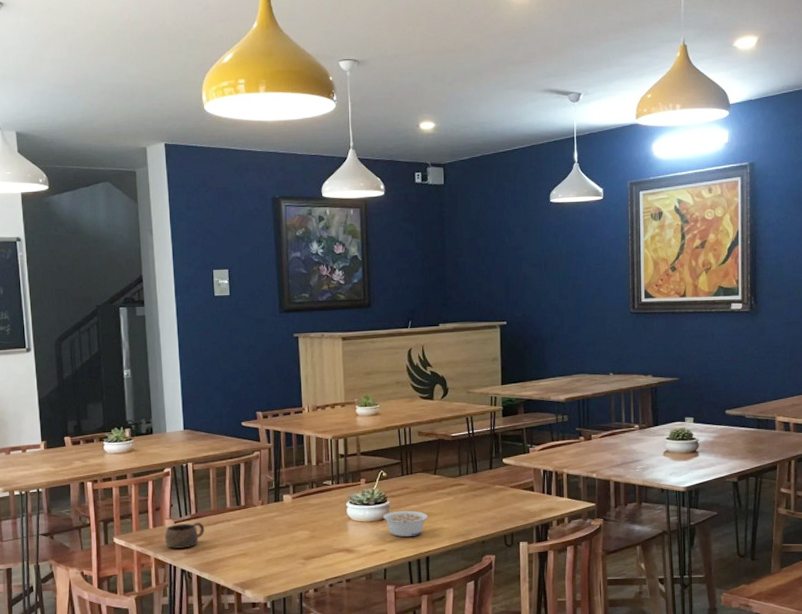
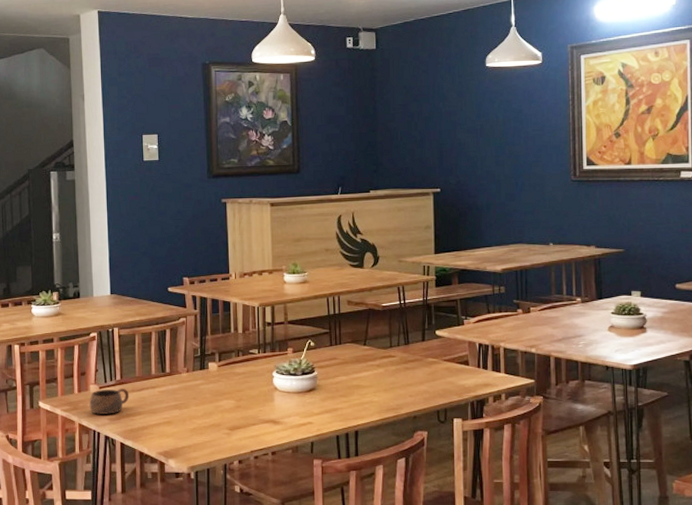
legume: present [382,511,427,537] -> none [310,382,357,410]

